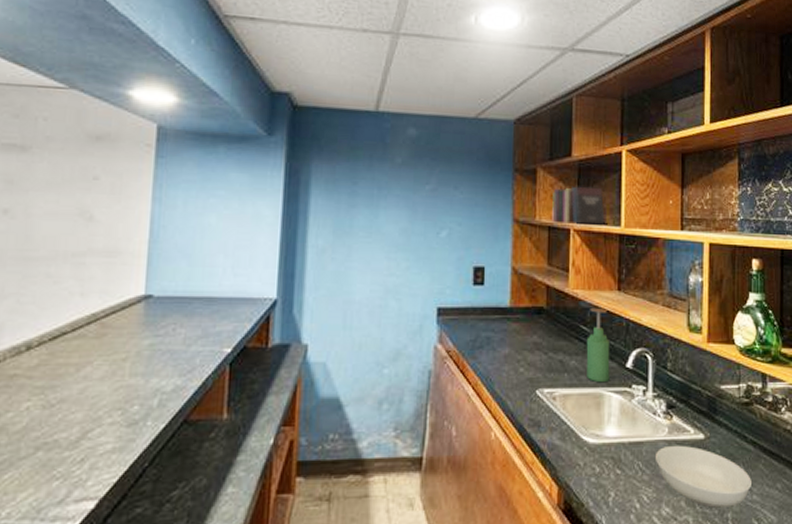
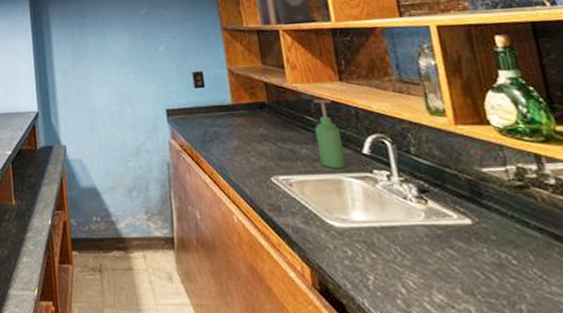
bowl: present [654,445,751,508] -> none [413,230,547,298]

